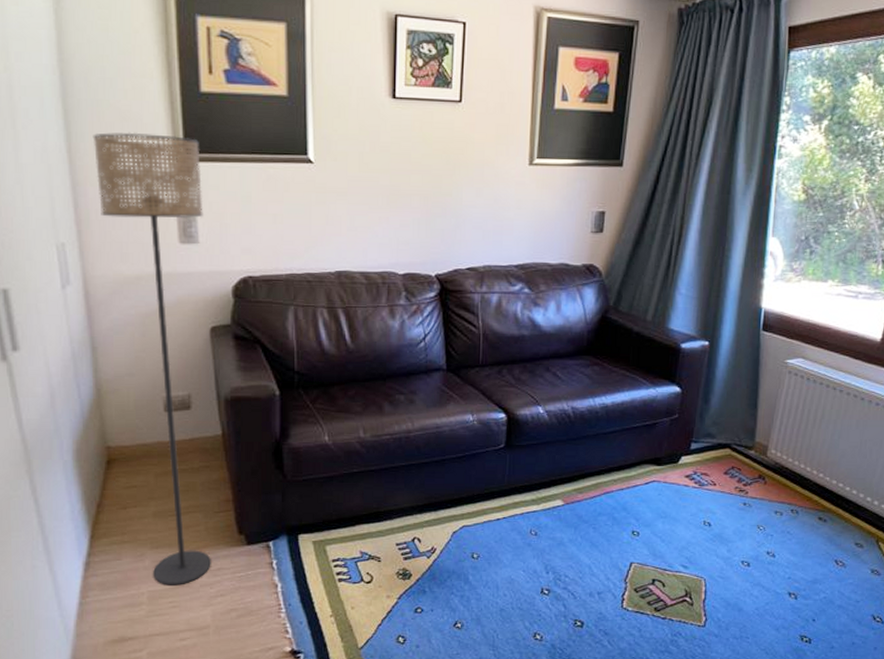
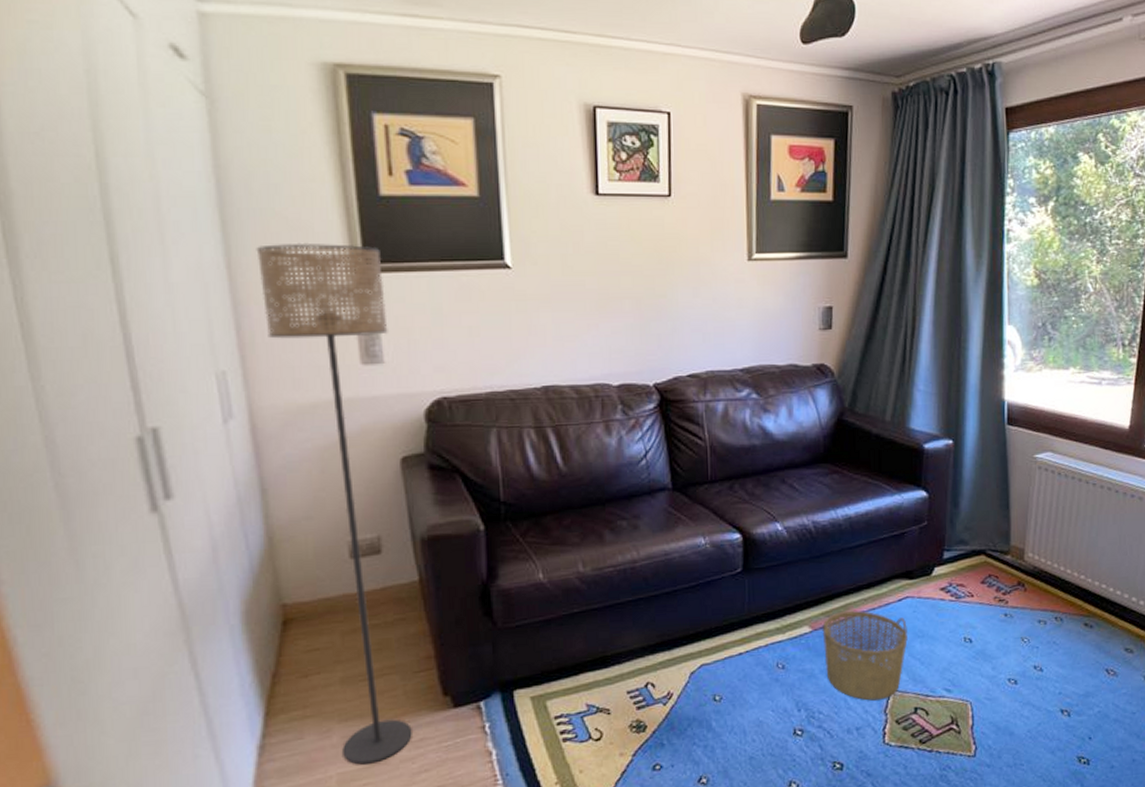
basket: none [573,489,652,570] -> present [822,611,908,701]

